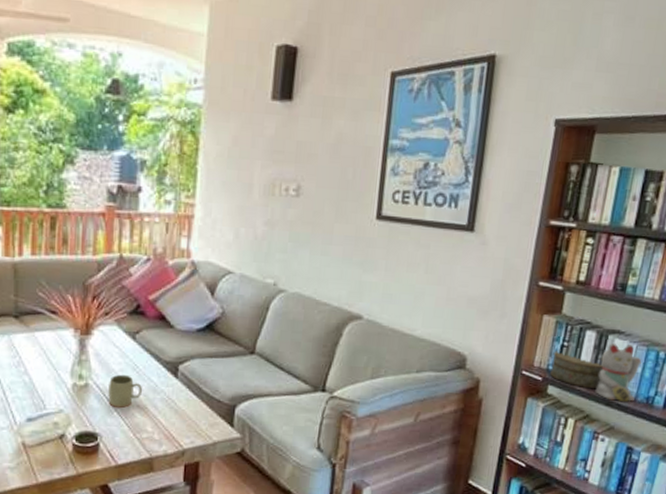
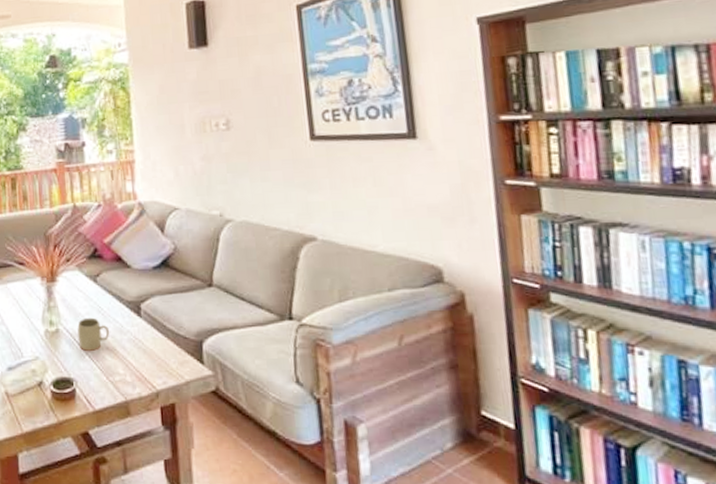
decorative box: present [550,350,604,389] -> none [545,251,615,293]
decorative figurine: present [595,342,642,402] -> none [607,237,668,305]

